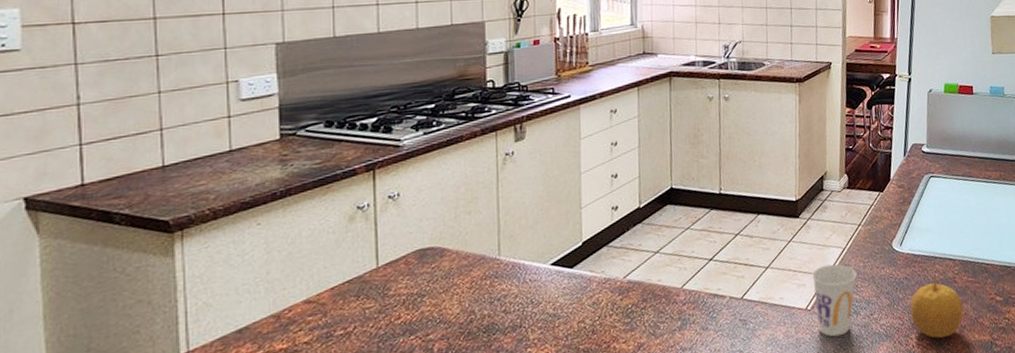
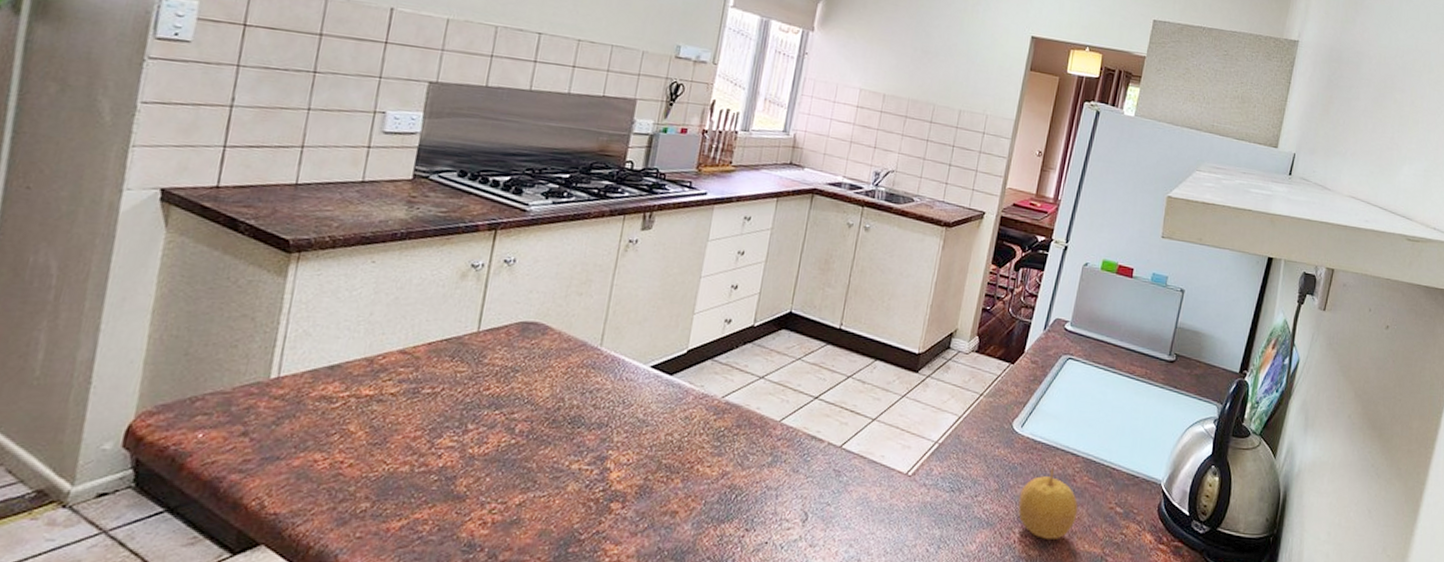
cup: present [812,264,857,337] -> none [916,430,968,512]

